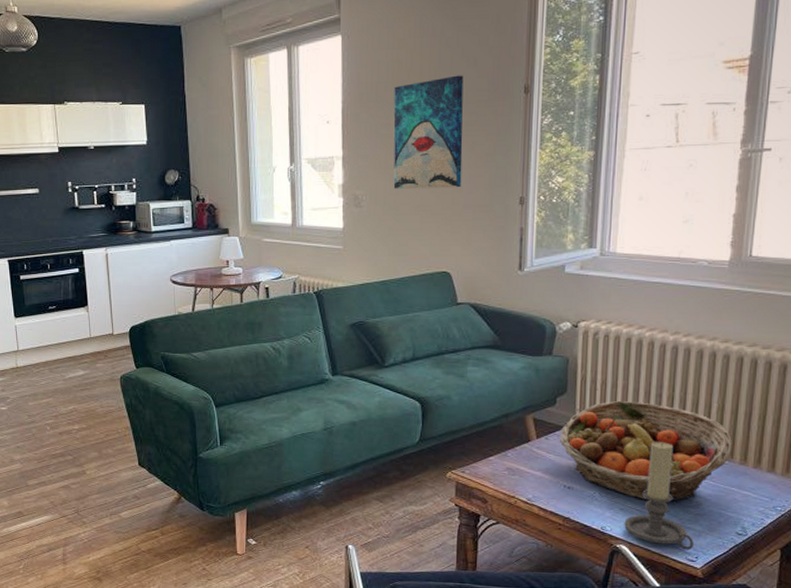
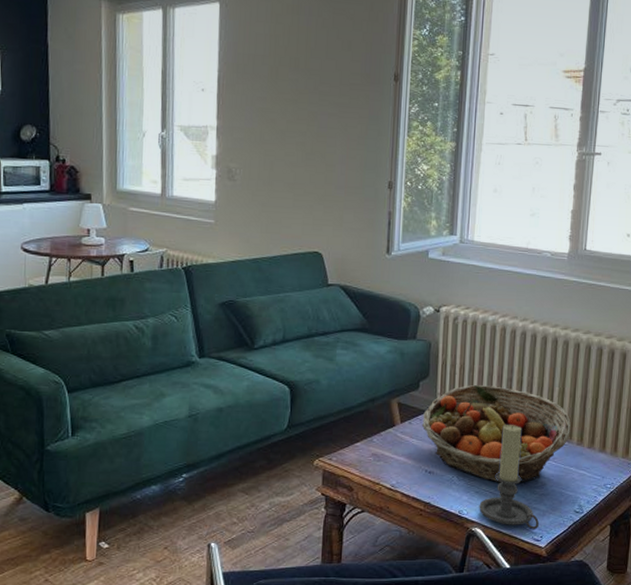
wall art: present [393,75,464,189] -> none [267,56,338,168]

